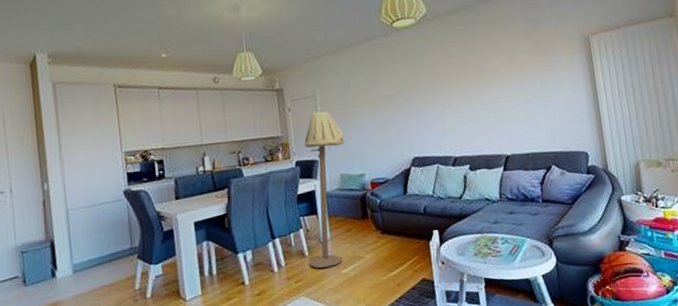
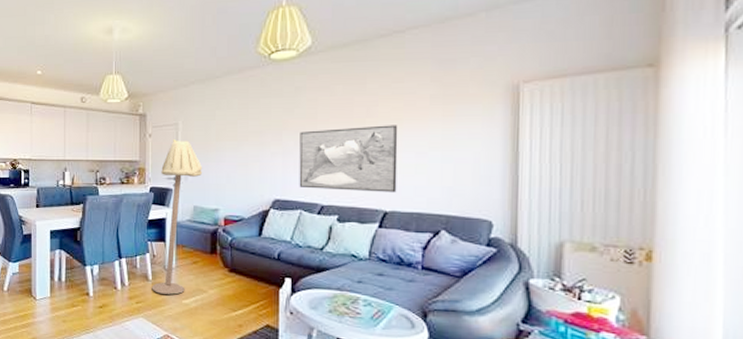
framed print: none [427,78,513,144] -> present [299,125,398,193]

